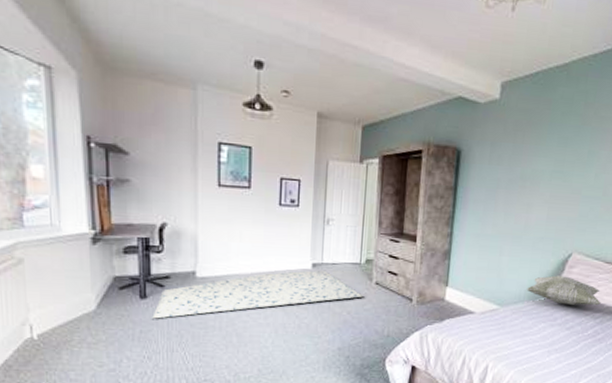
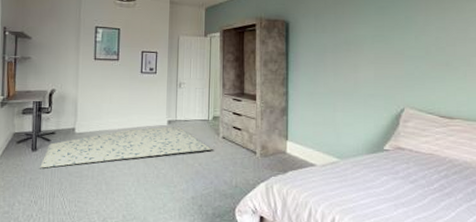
decorative pillow: present [526,275,601,306] -> none [363,129,442,159]

